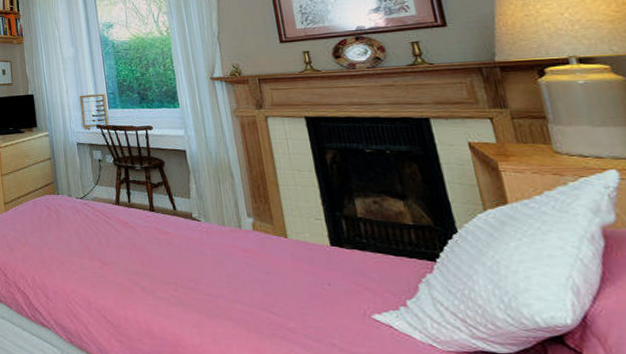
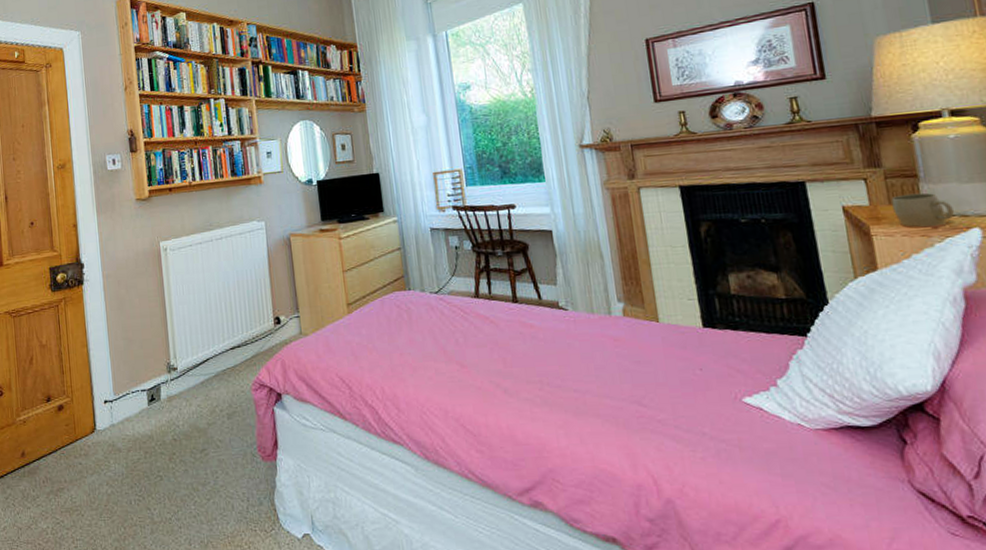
mug: none [519,133,588,167] -> present [891,192,954,229]

